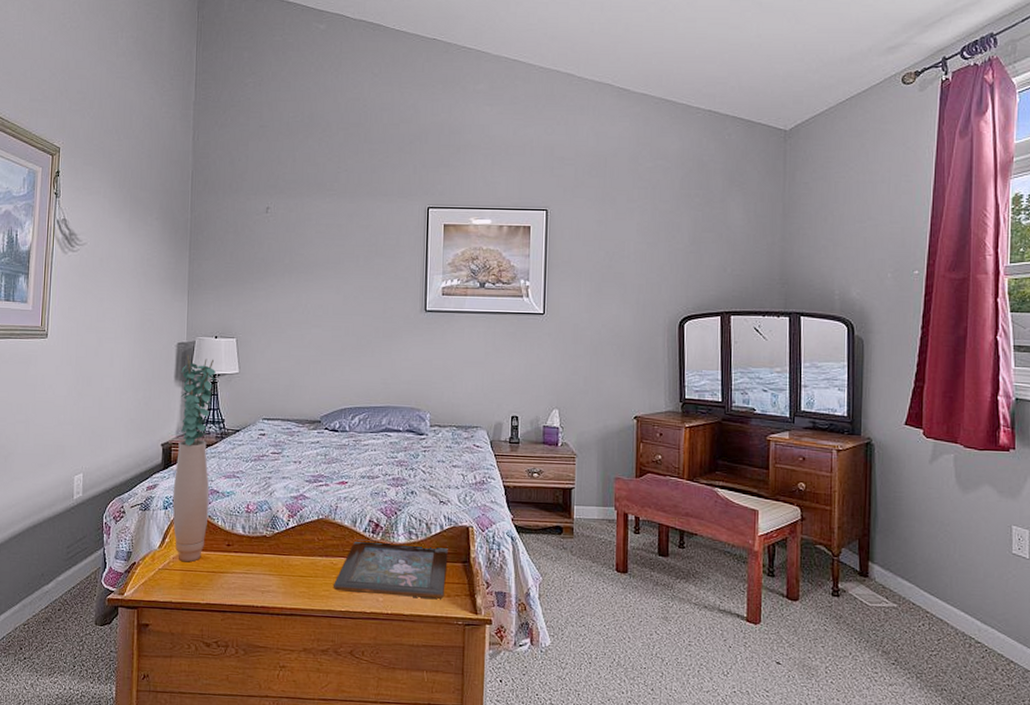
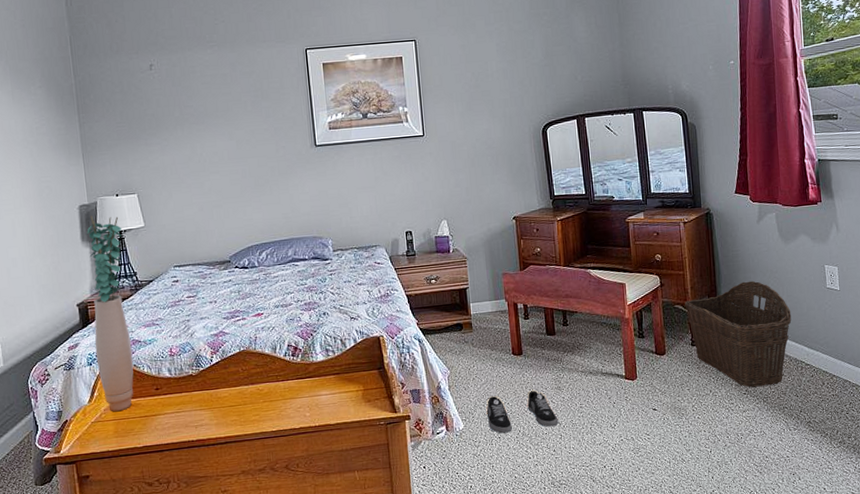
decorative tray: present [334,539,448,599] -> none [262,356,365,414]
shoe: none [578,614,661,662] -> present [486,391,559,434]
wicker basket: none [829,530,963,660] -> present [685,280,792,388]

